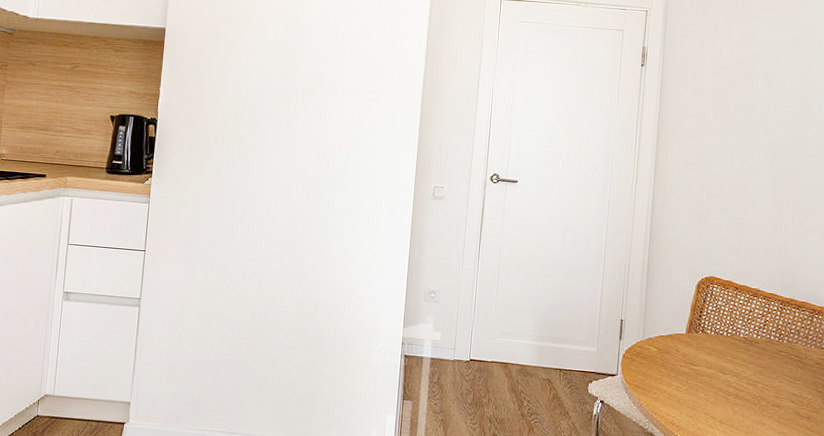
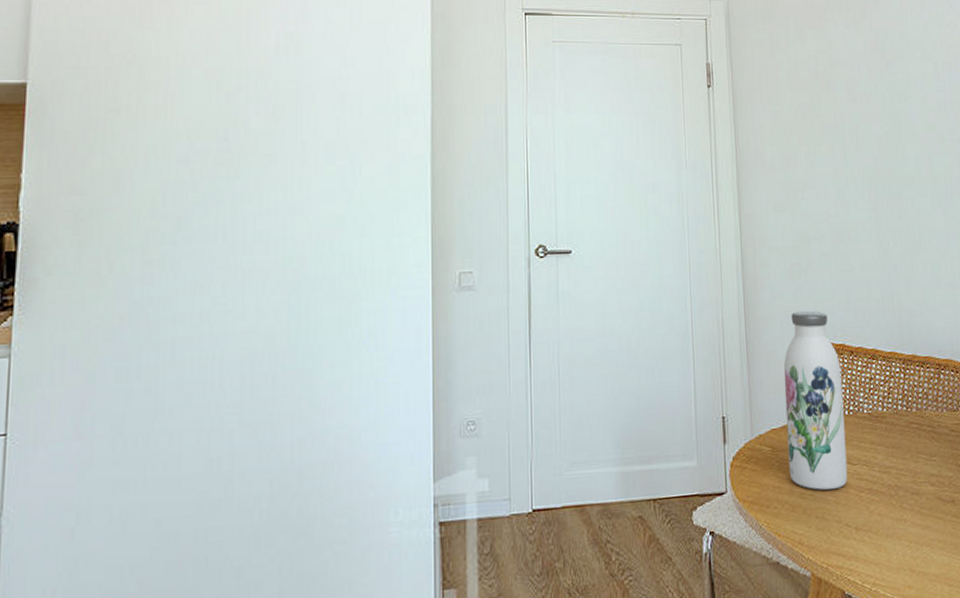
water bottle: none [670,250,725,389] -> present [783,310,848,490]

